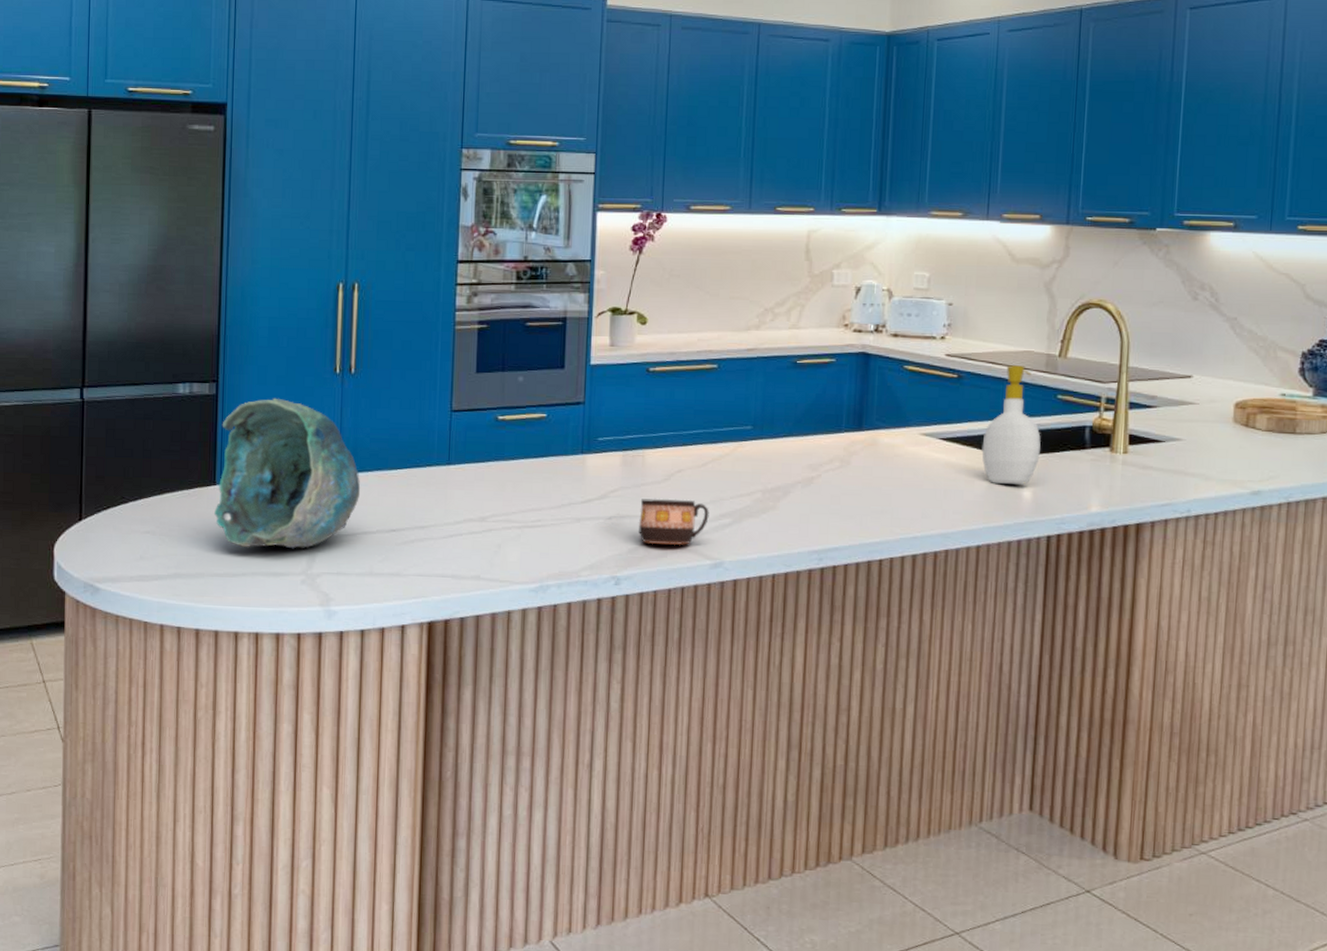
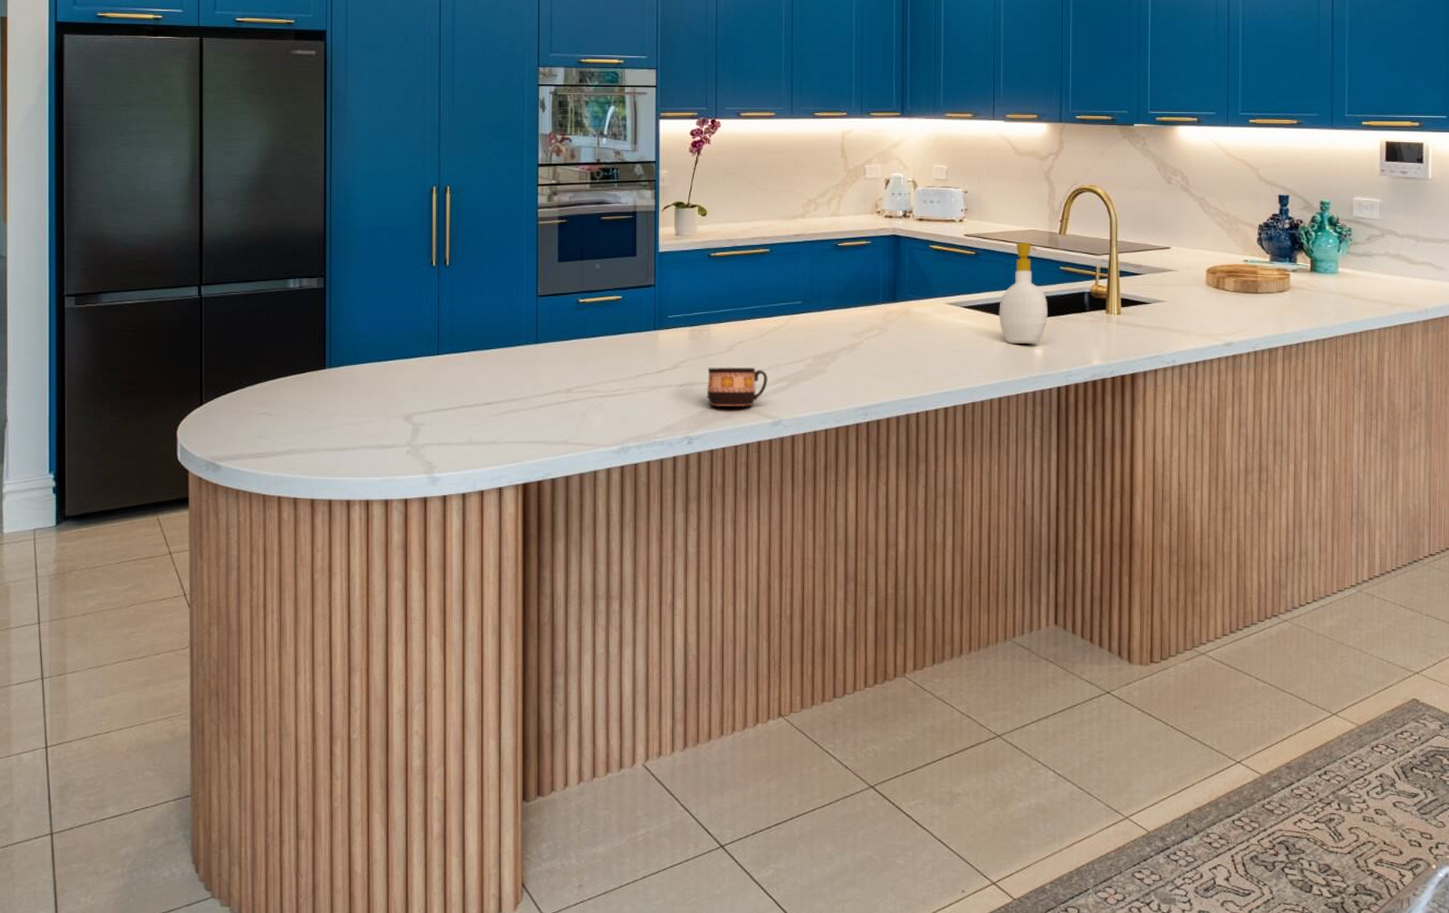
decorative bowl: present [214,398,361,549] -> none [325,289,458,424]

